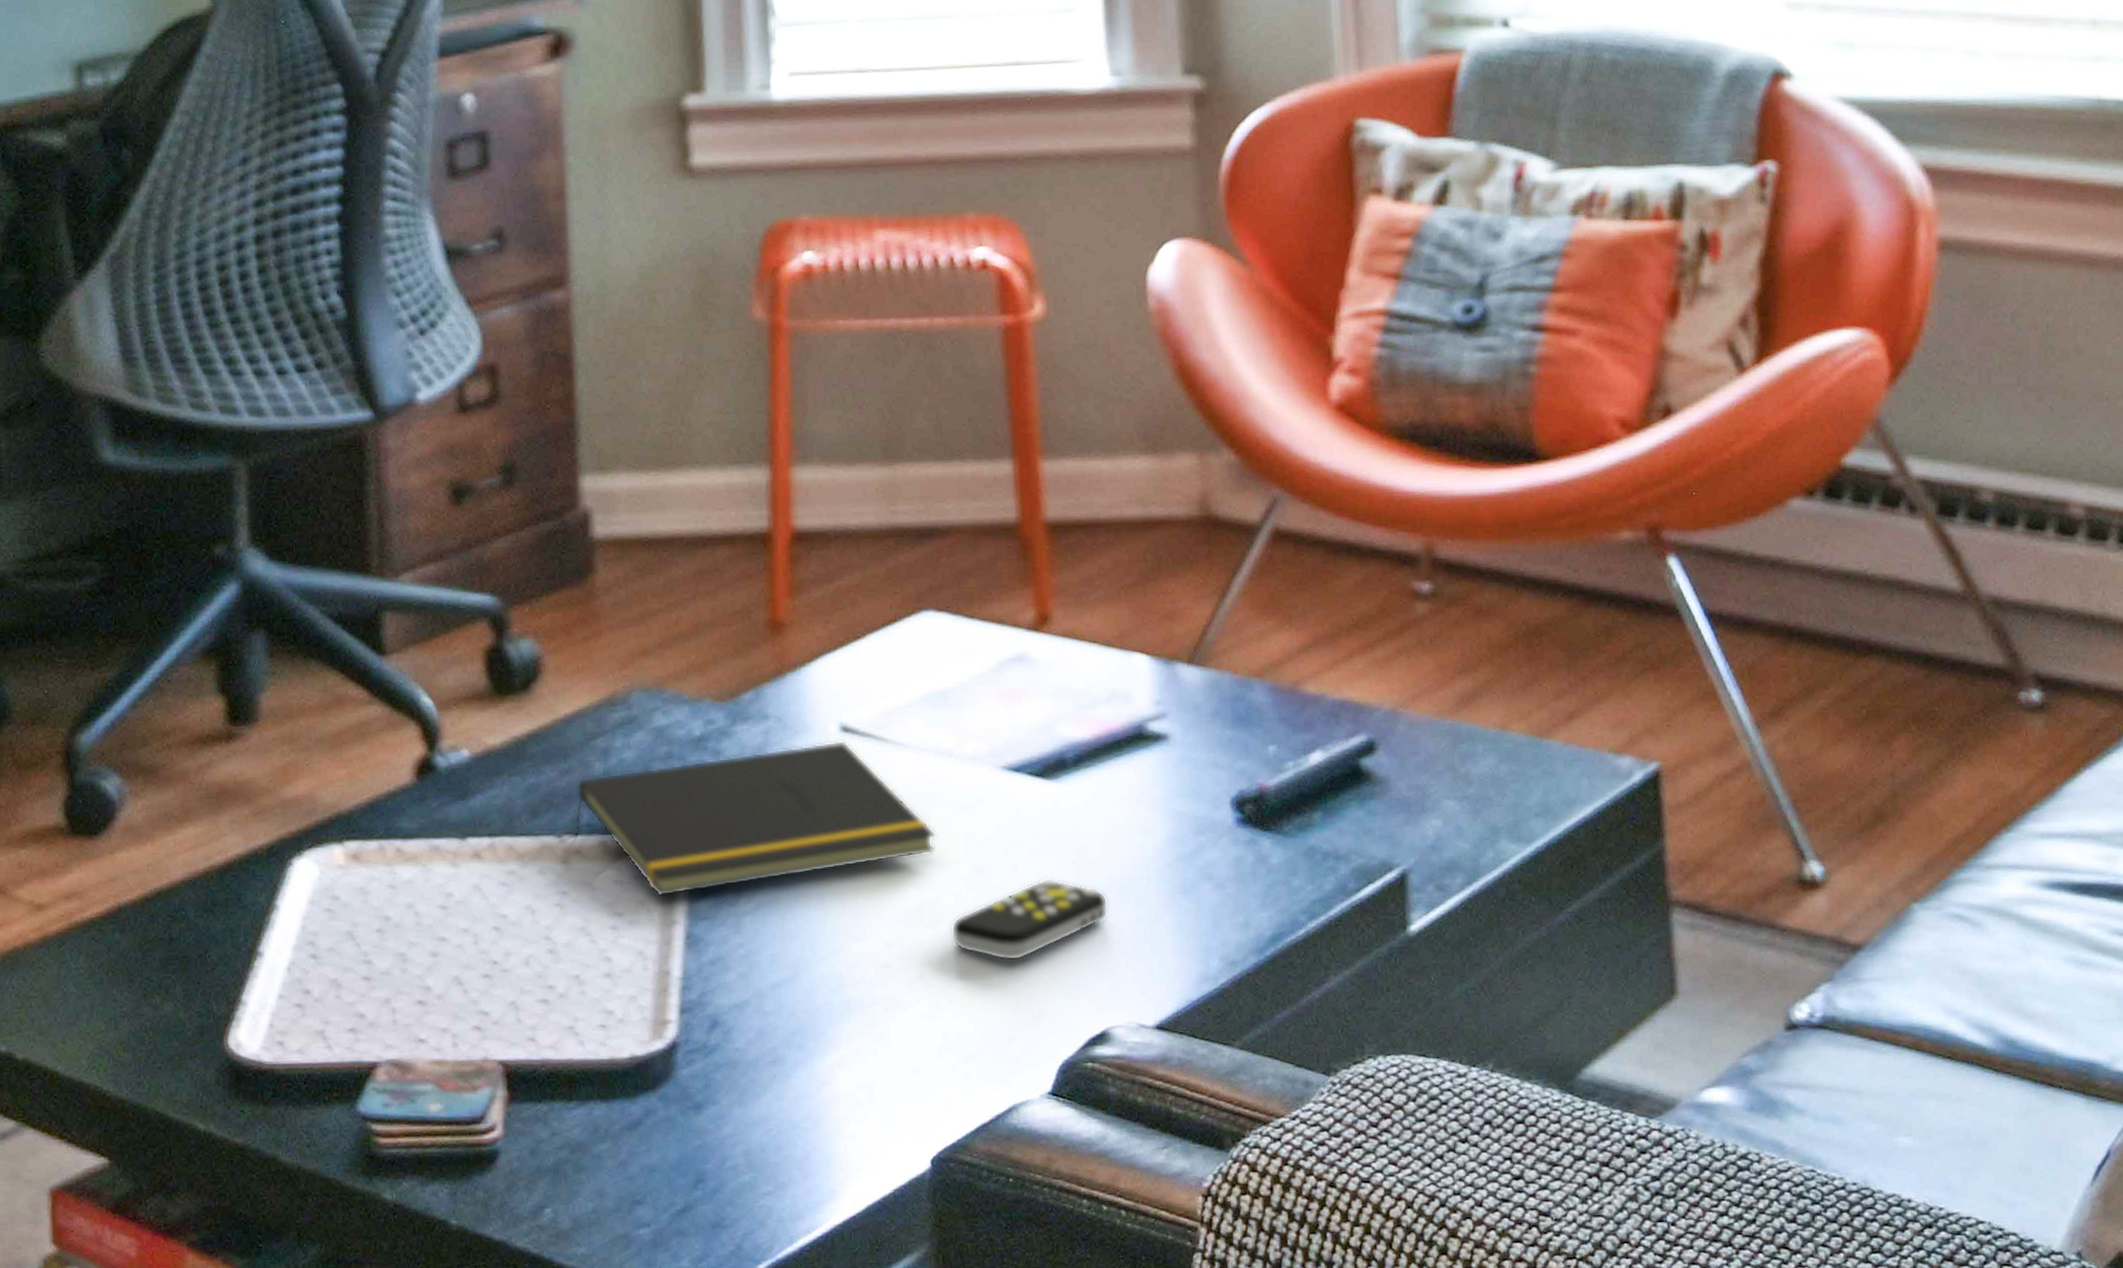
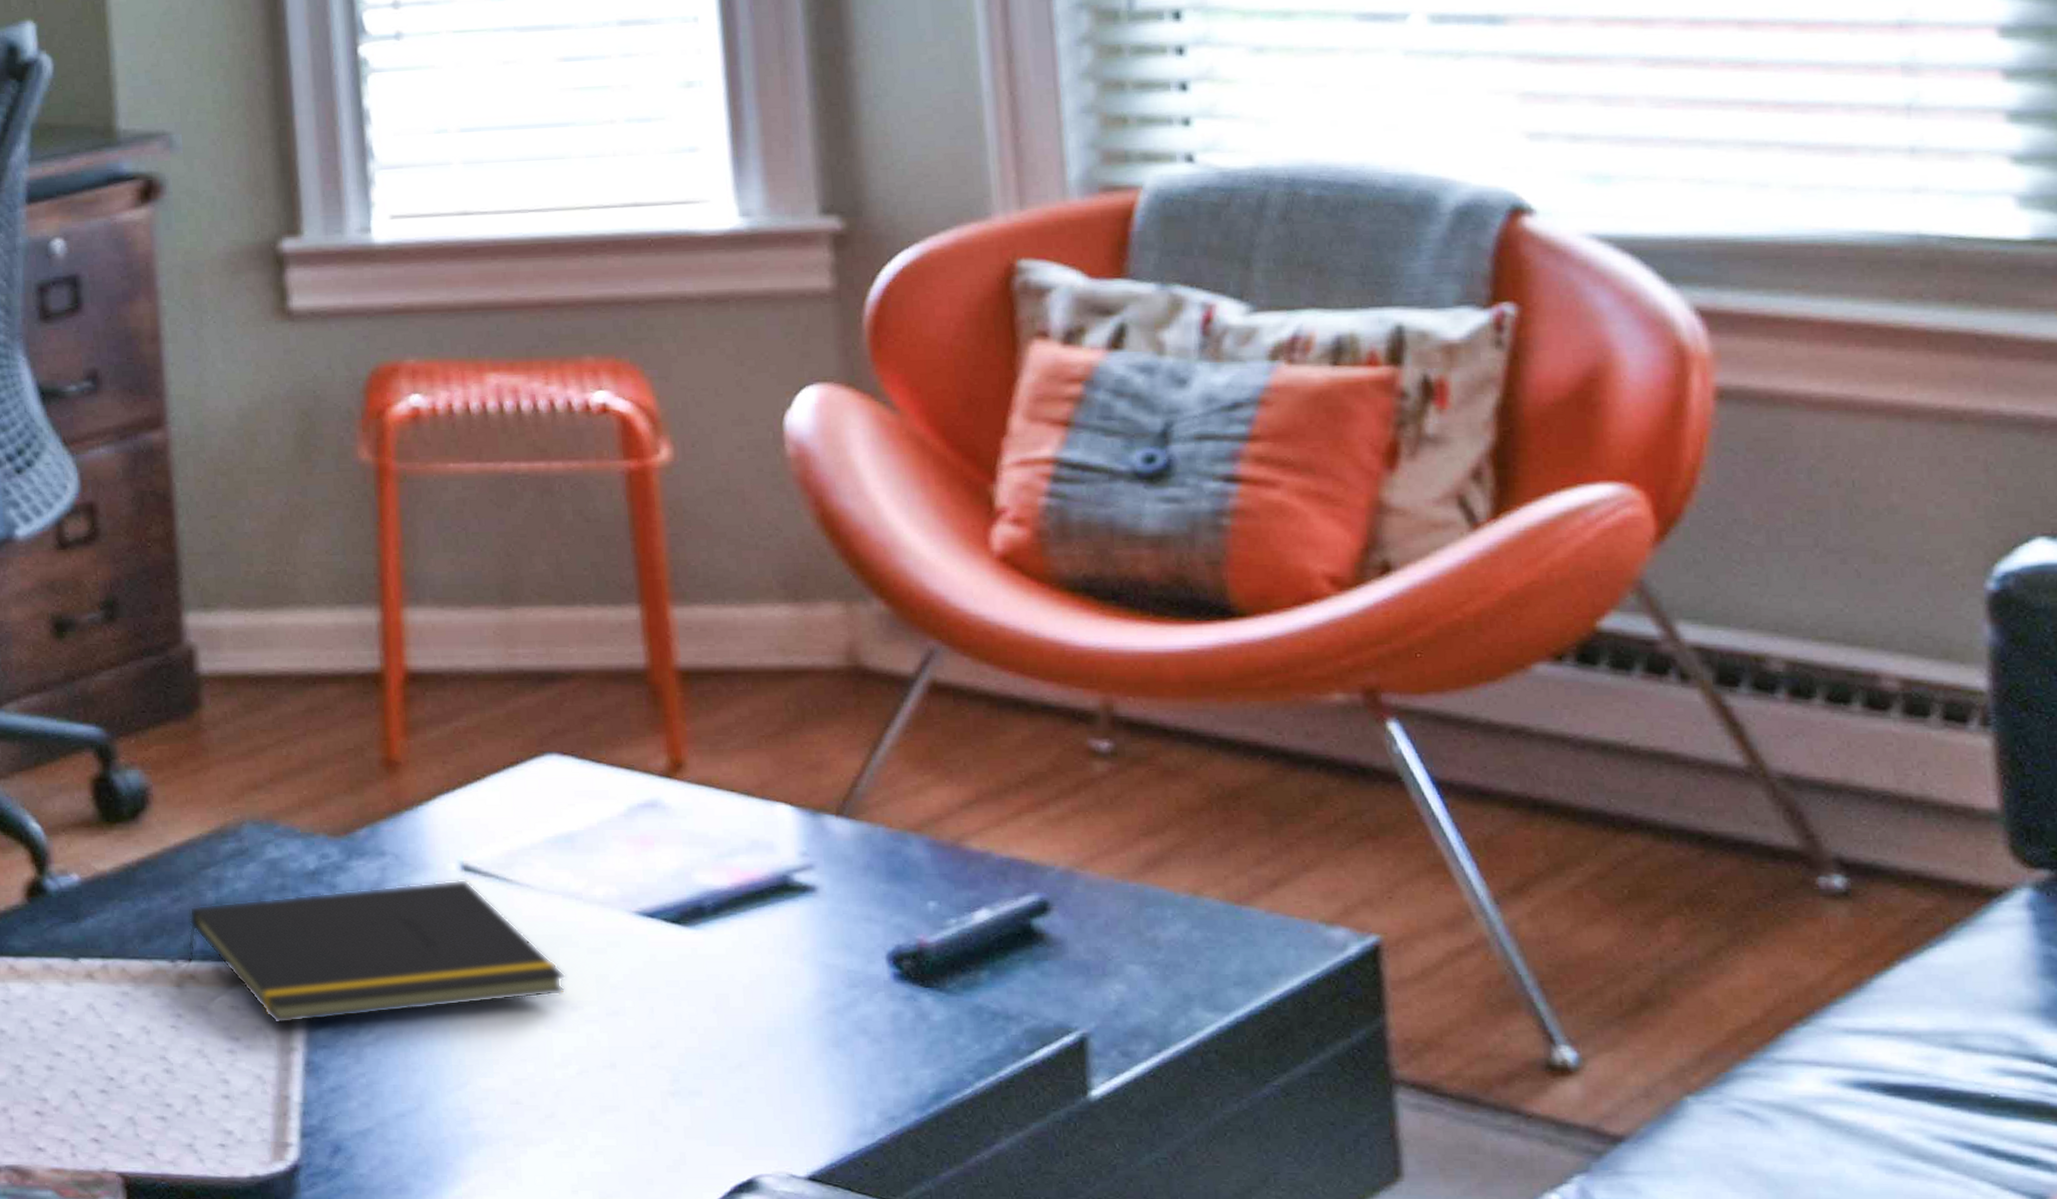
remote control: present [951,877,1109,961] -> none [583,1024,754,1105]

